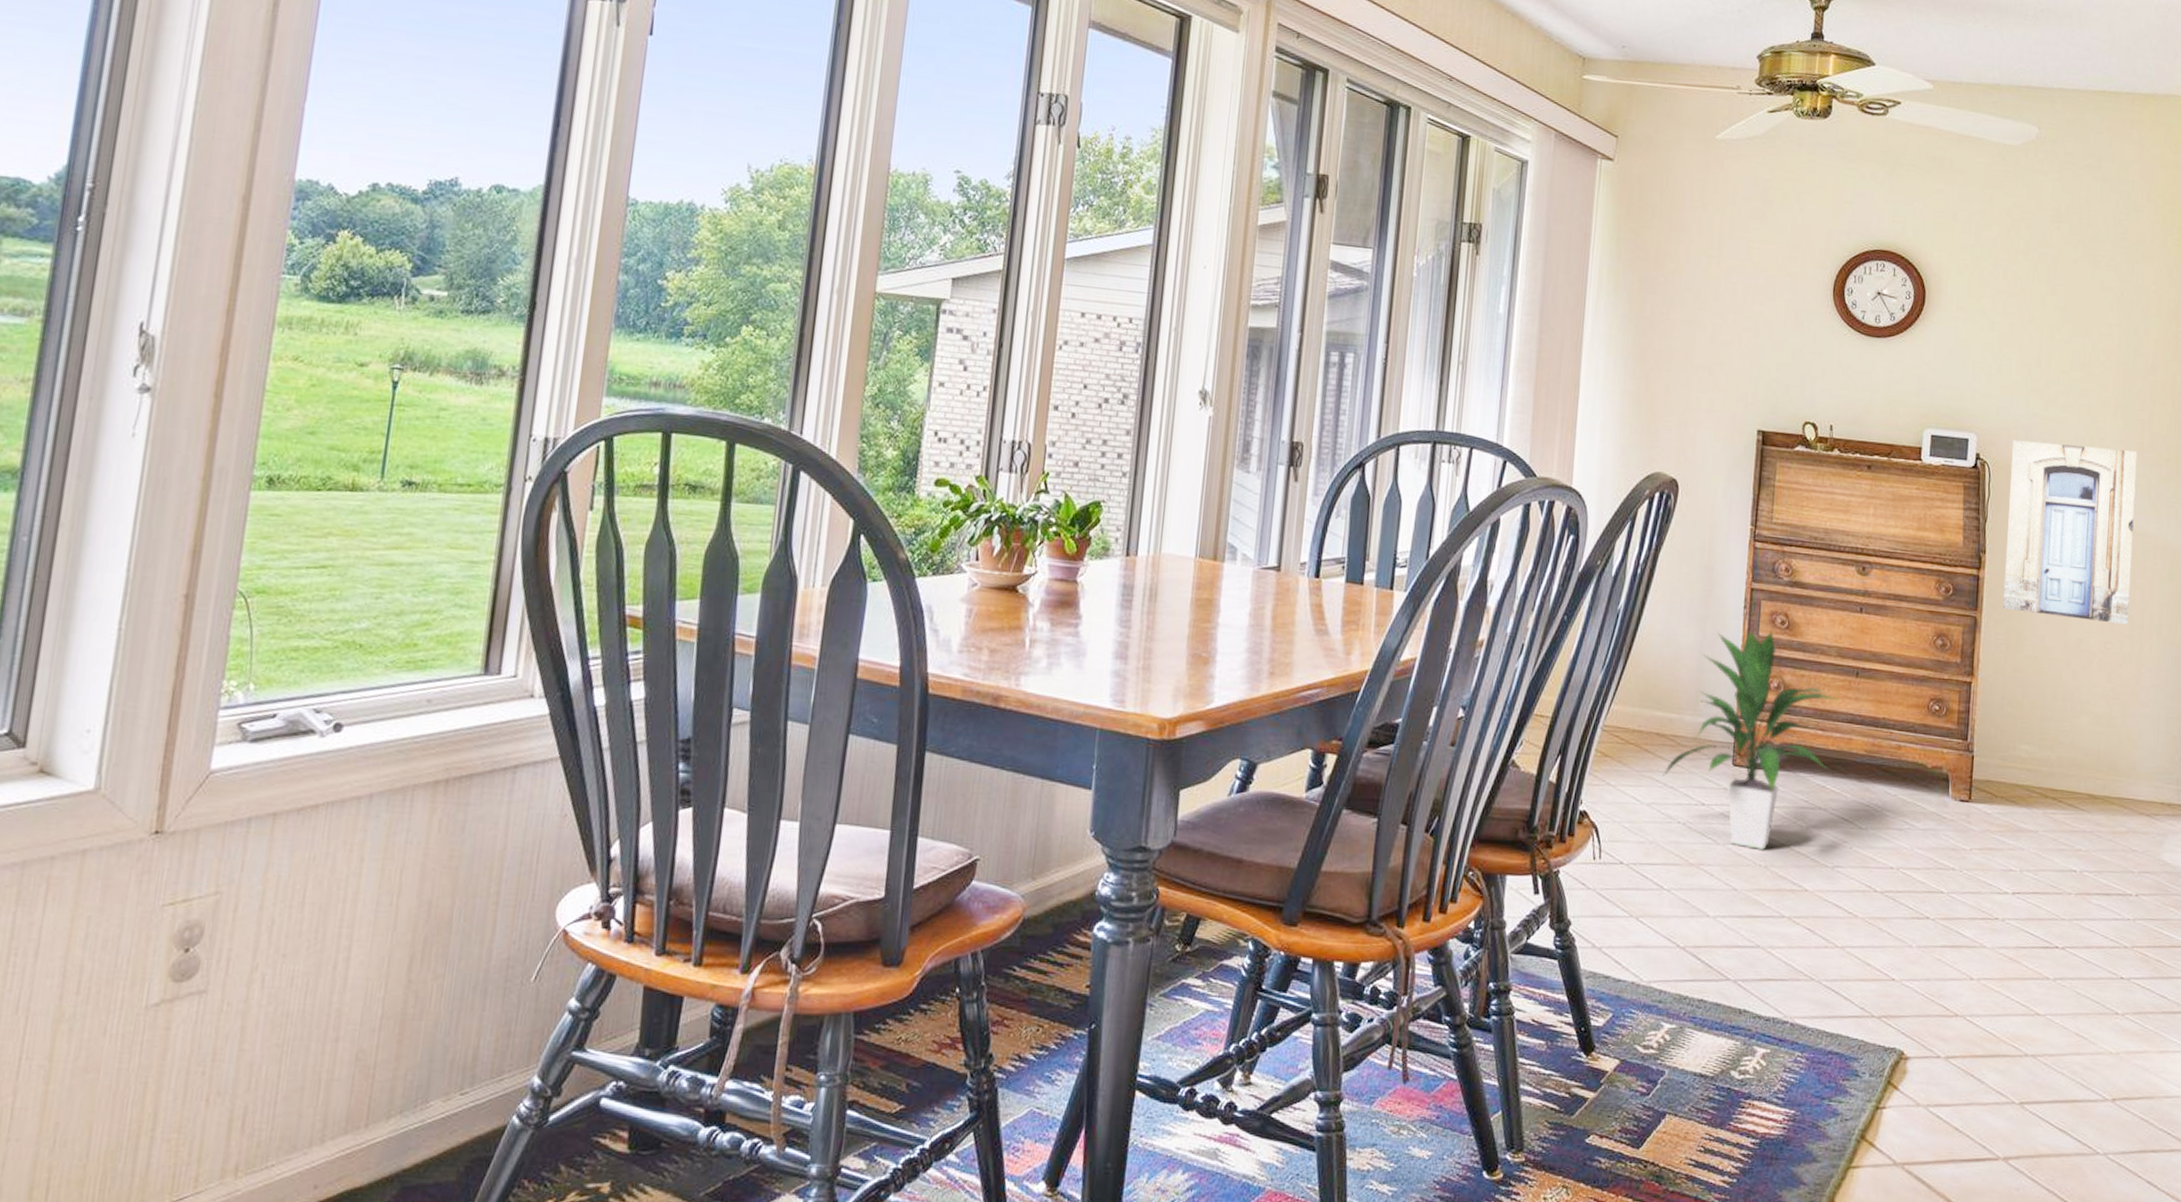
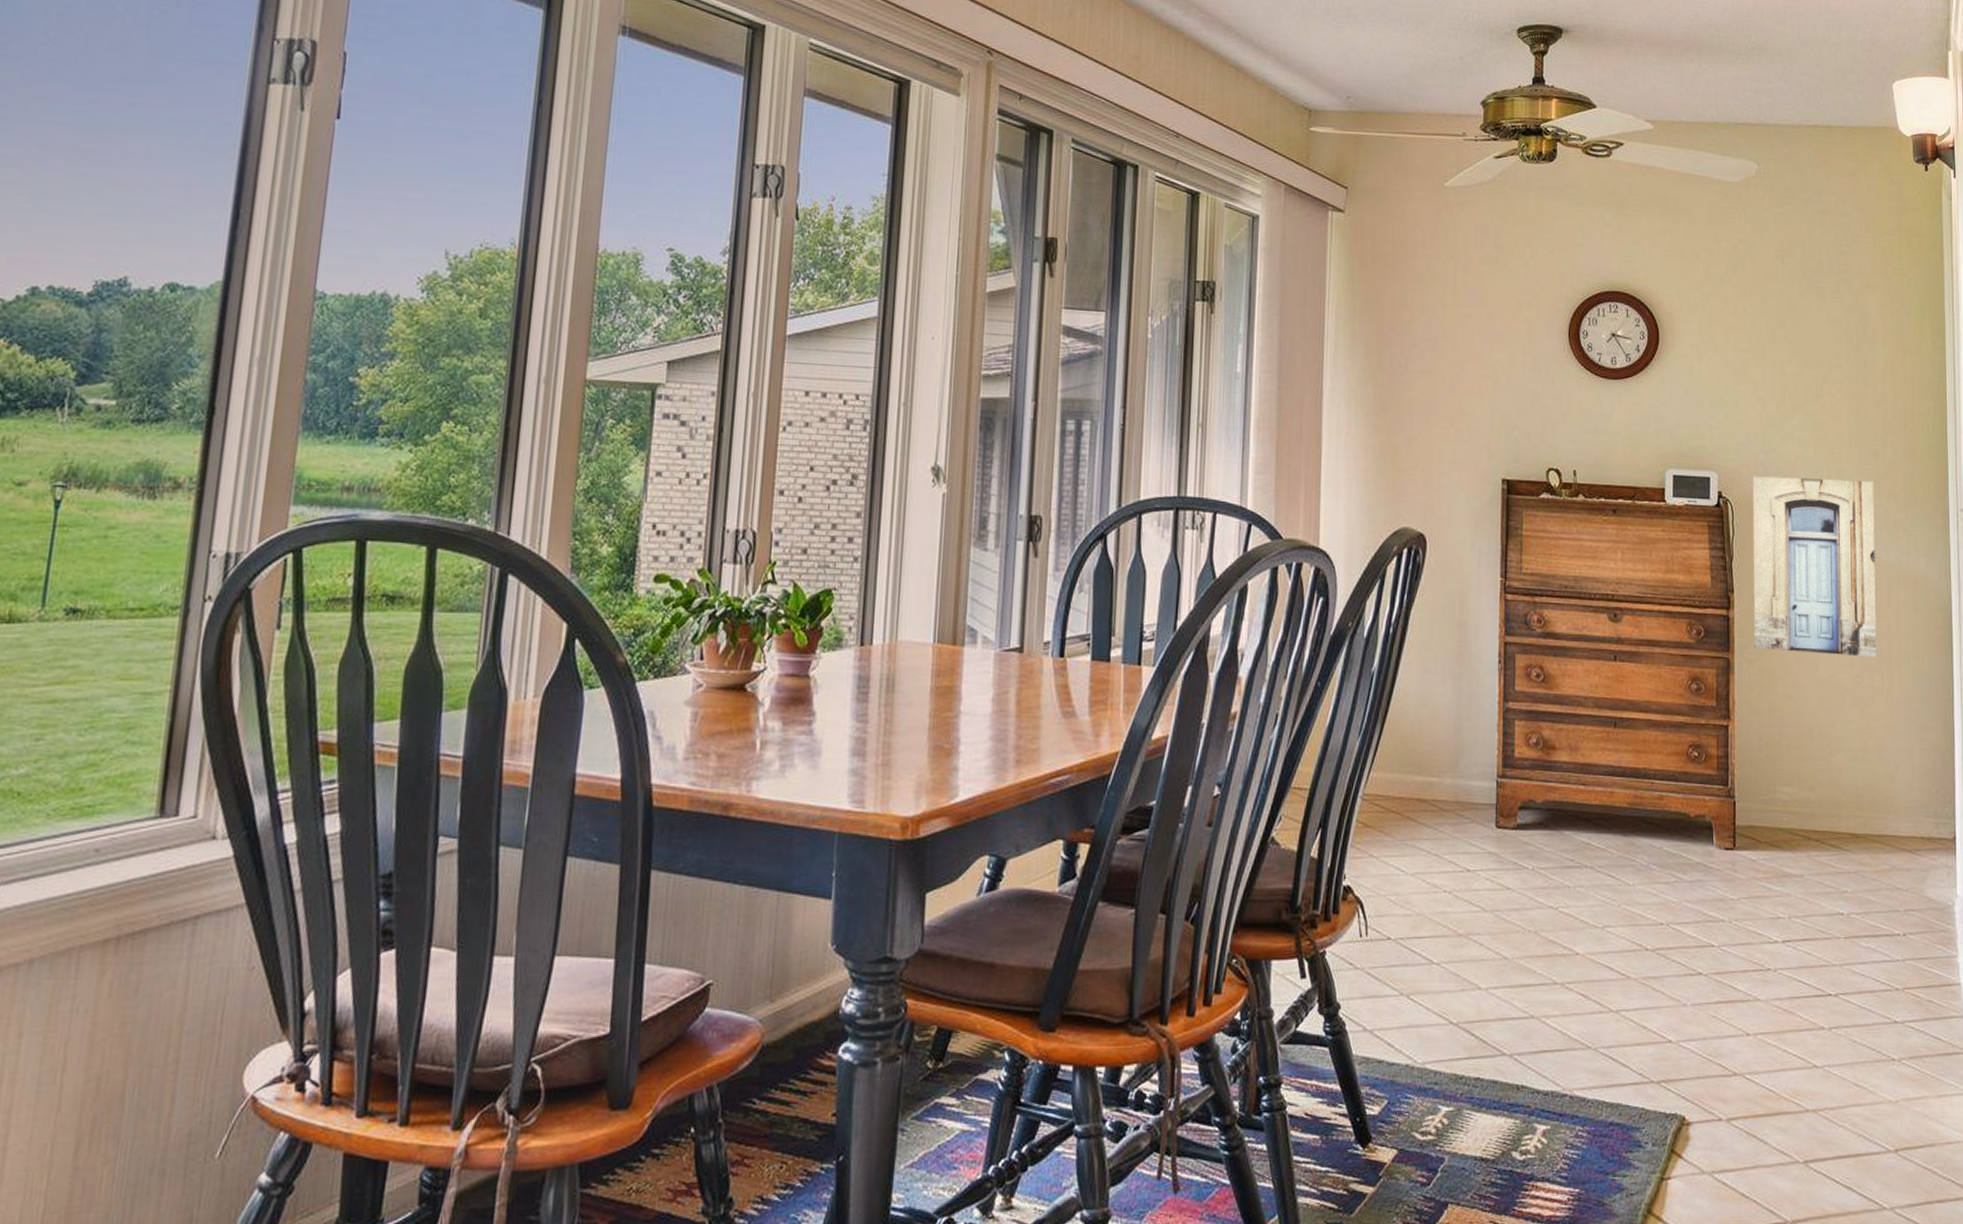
indoor plant: present [1663,630,1841,851] -> none [1426,684,1600,916]

